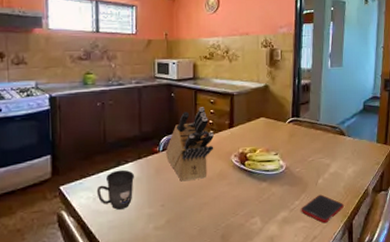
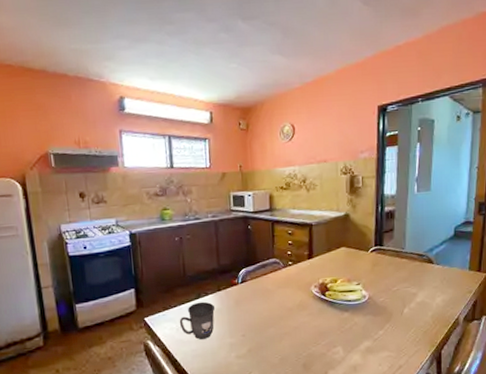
knife block: present [166,107,214,182] -> none [245,238,293,312]
cell phone: present [301,194,344,224] -> none [385,324,432,353]

